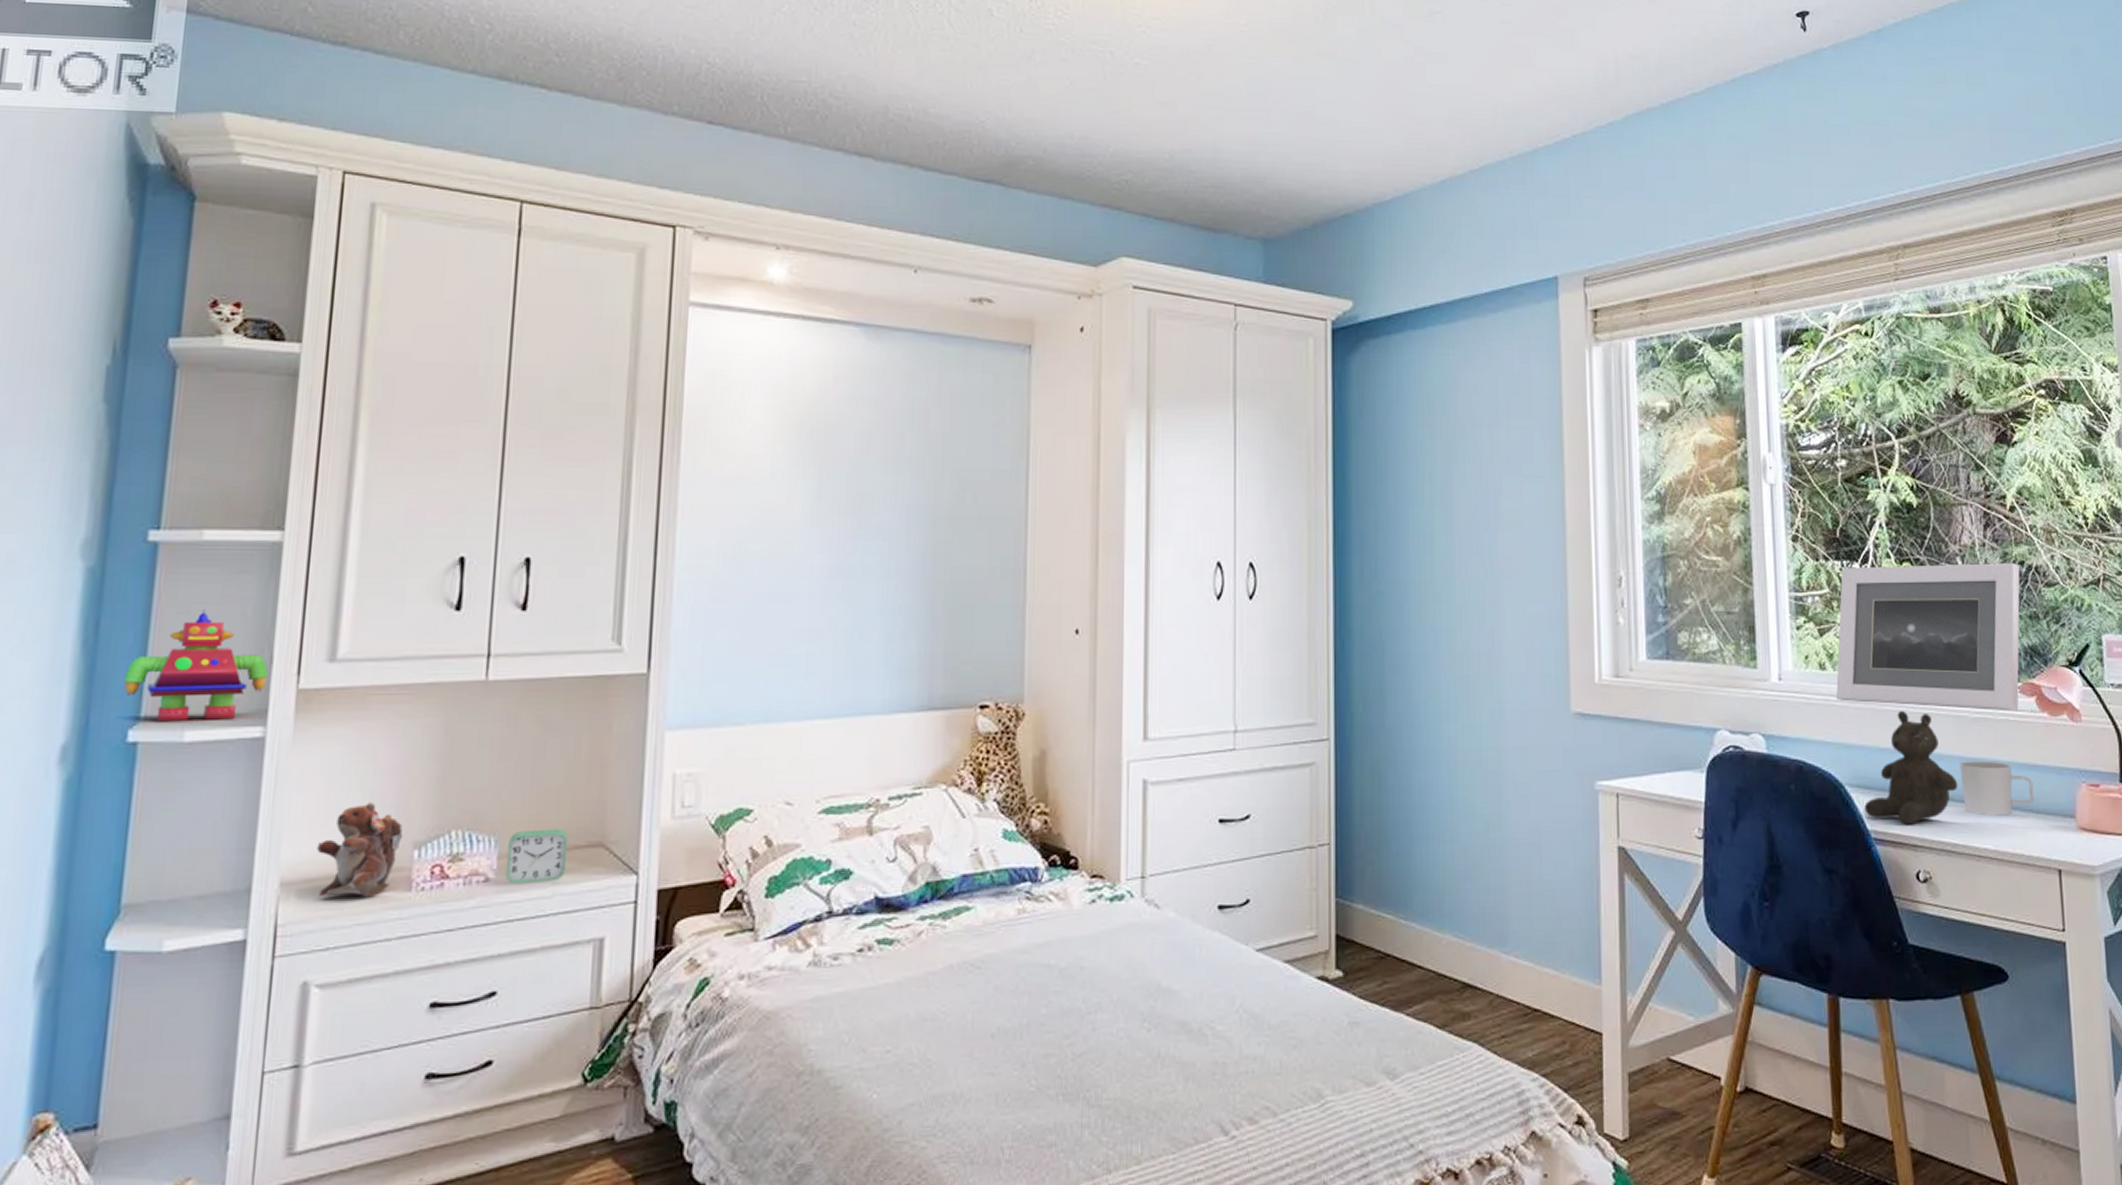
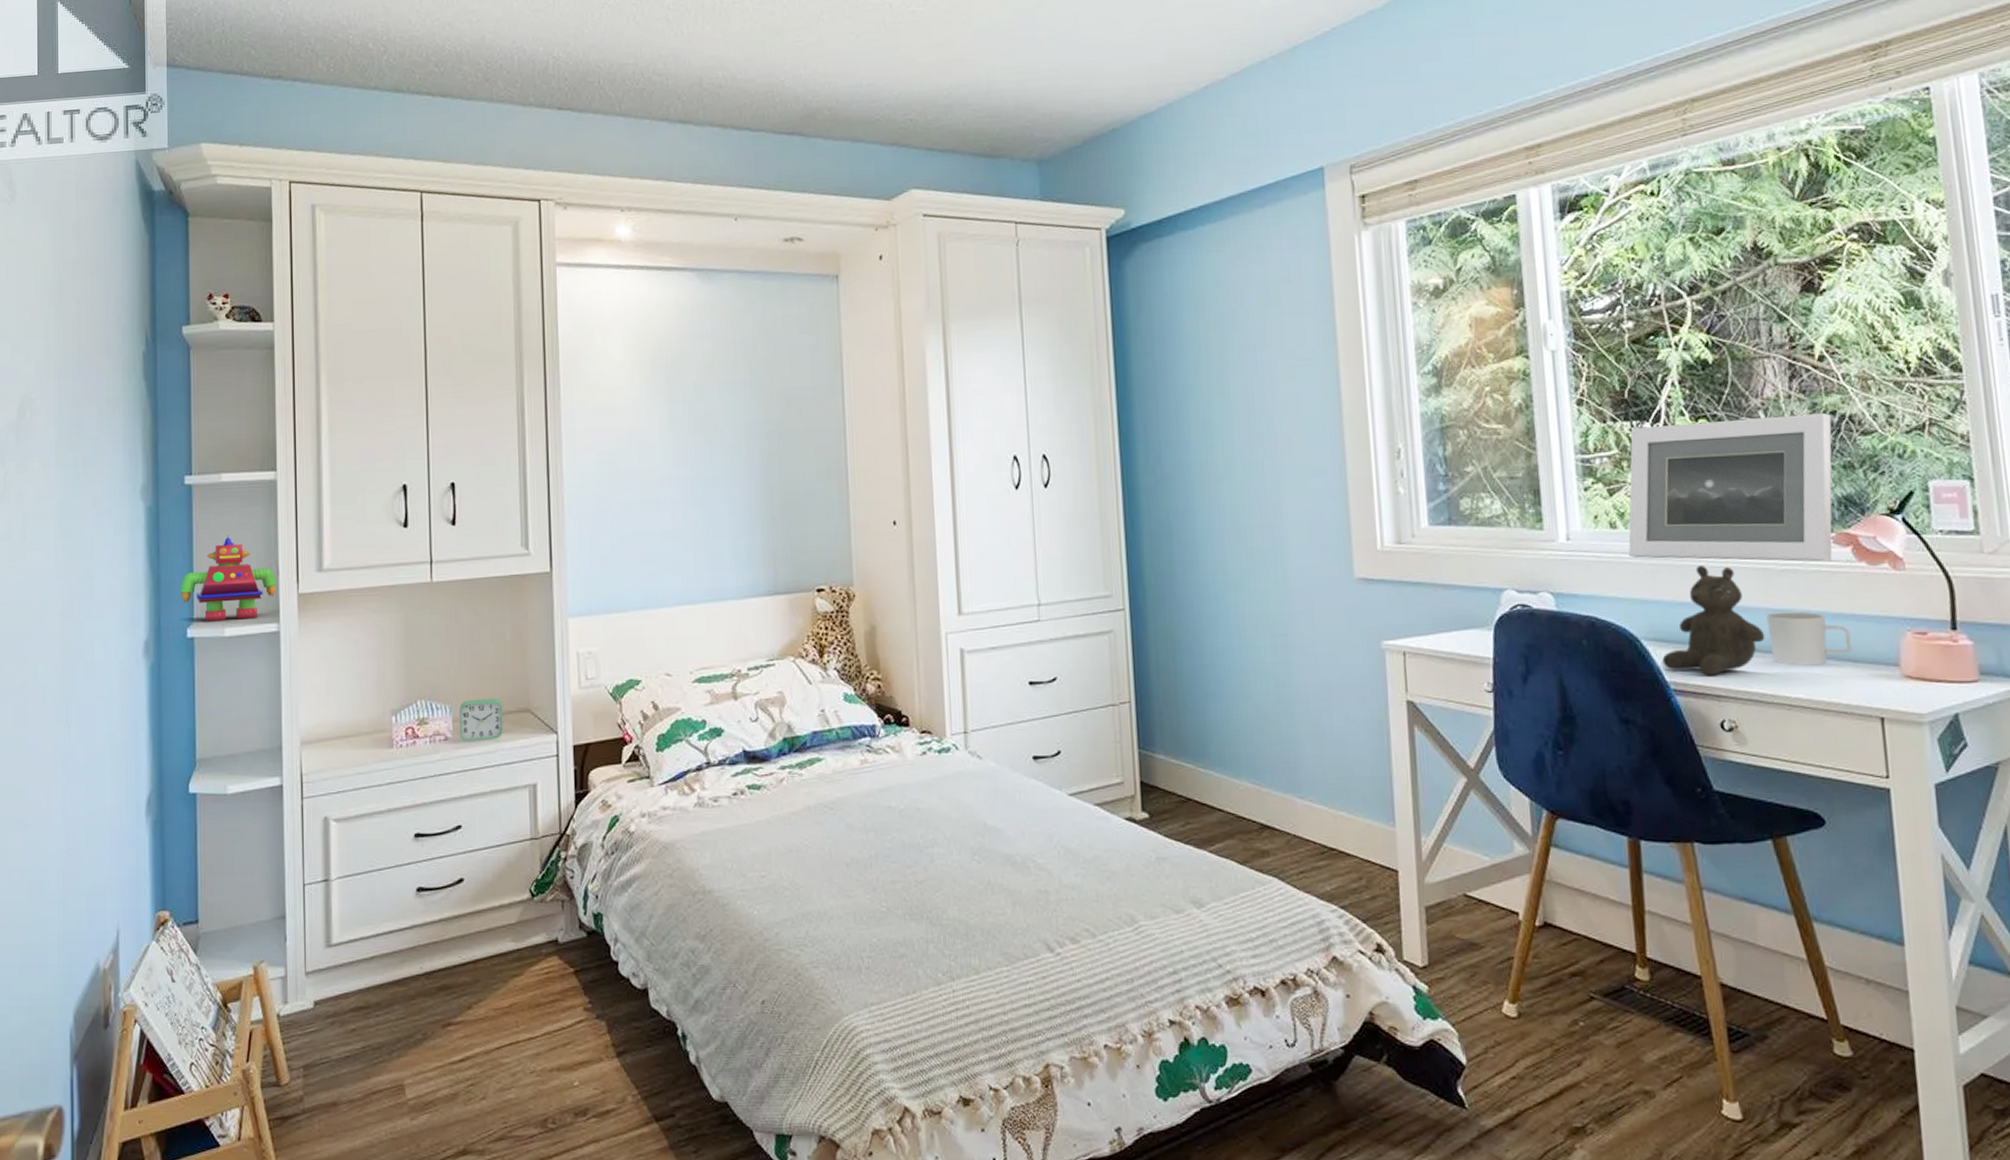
plush toy: present [316,802,404,898] -> none [324,679,384,753]

